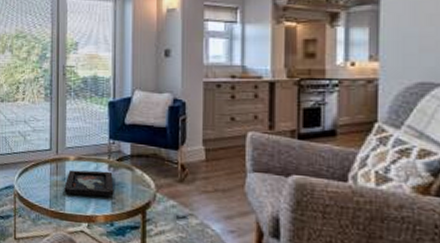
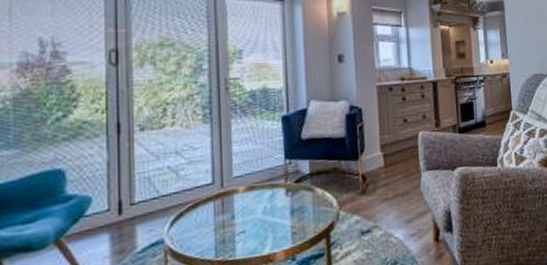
decorative tray: present [64,170,114,196] -> none [233,196,294,234]

